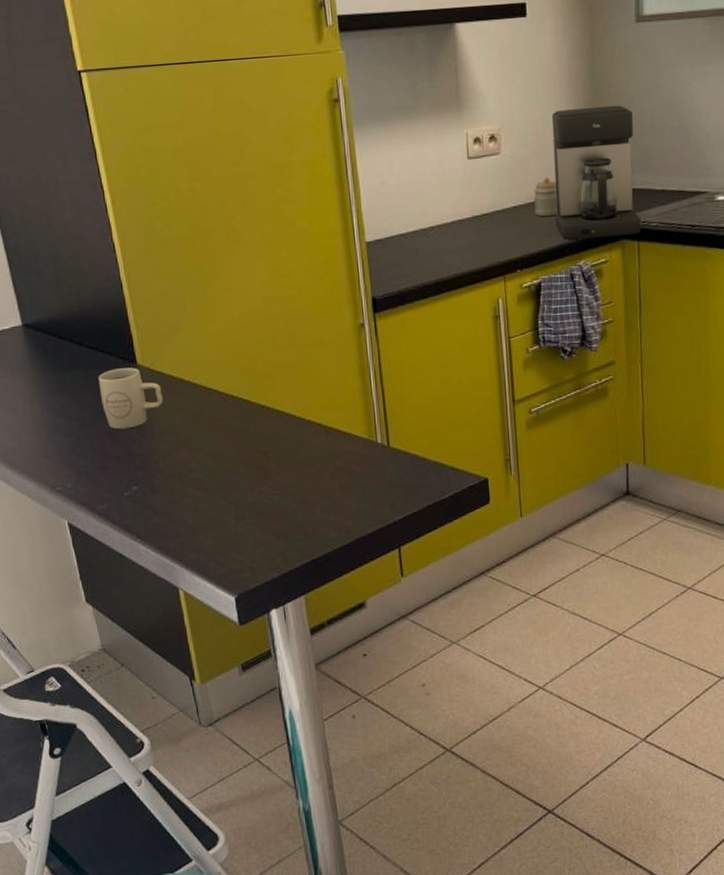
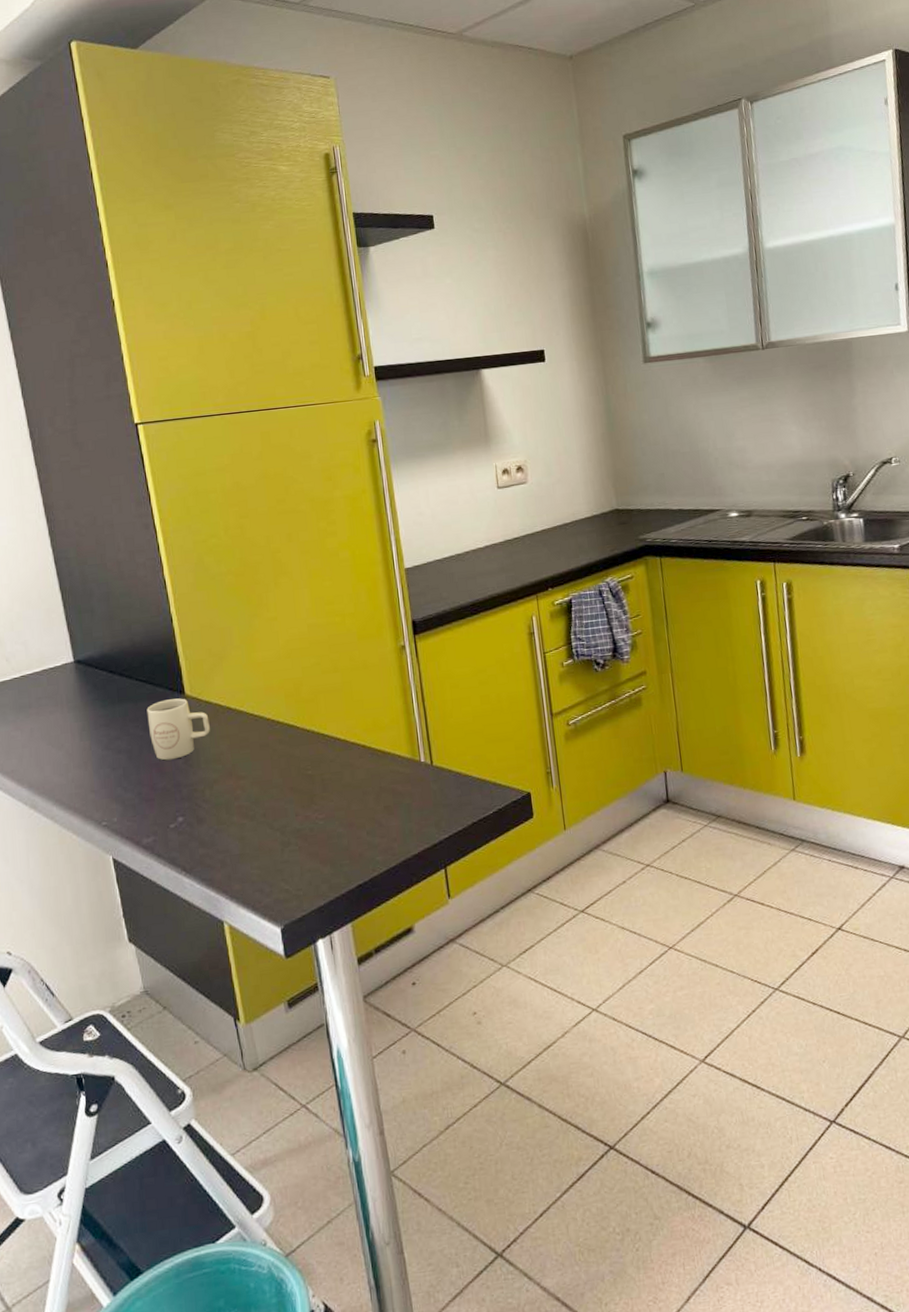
jar: present [534,177,558,216] -> none [560,502,584,538]
coffee maker: present [551,105,641,241] -> none [572,435,662,559]

